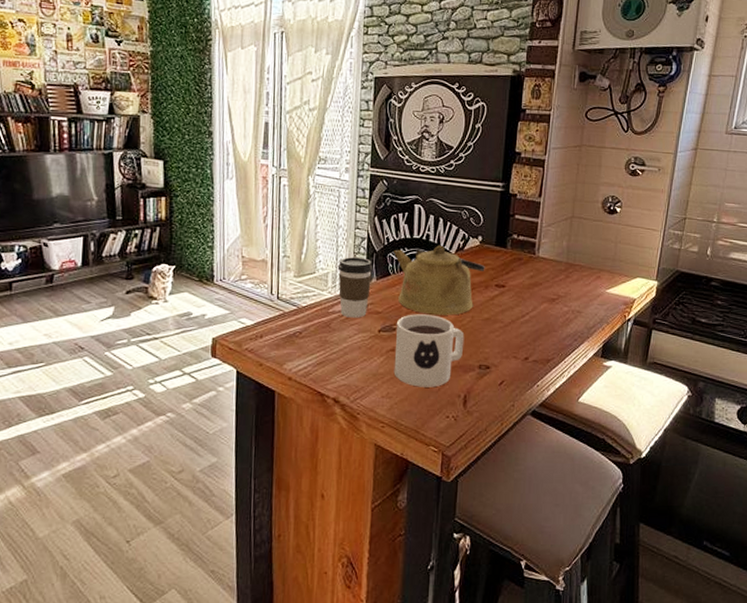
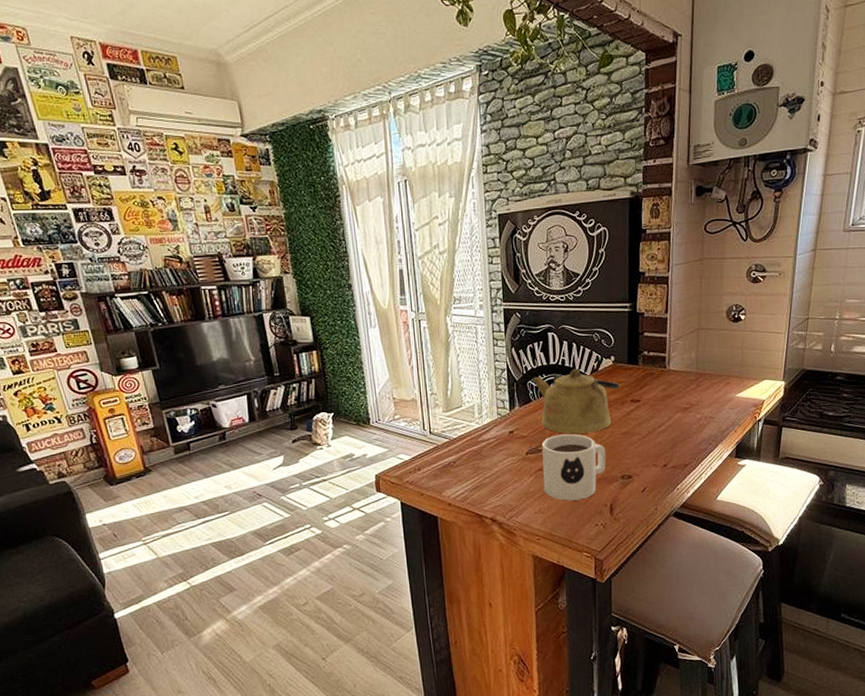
coffee cup: present [337,257,373,318] -> none [482,388,515,444]

